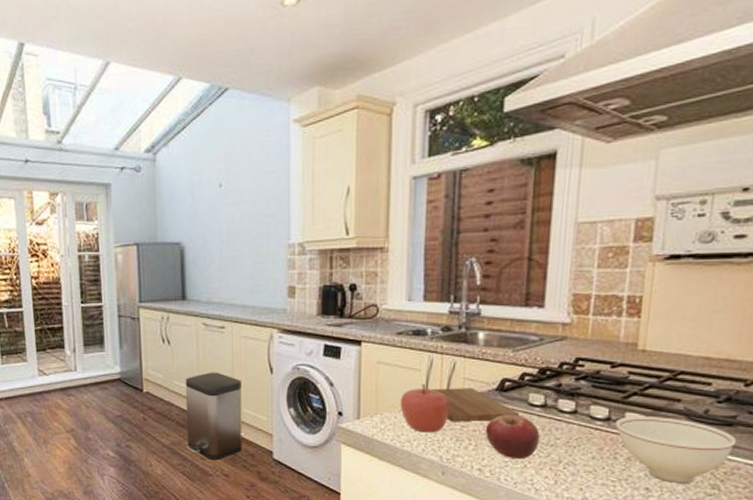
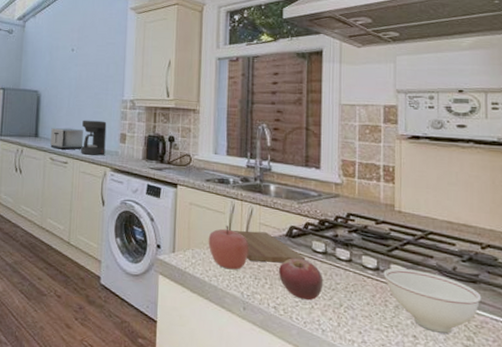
pedal bin: present [185,372,242,460] -> none [26,200,78,281]
toaster: none [201,285,242,312] -> present [50,127,83,150]
coffee maker: none [240,273,270,316] -> present [81,120,107,156]

